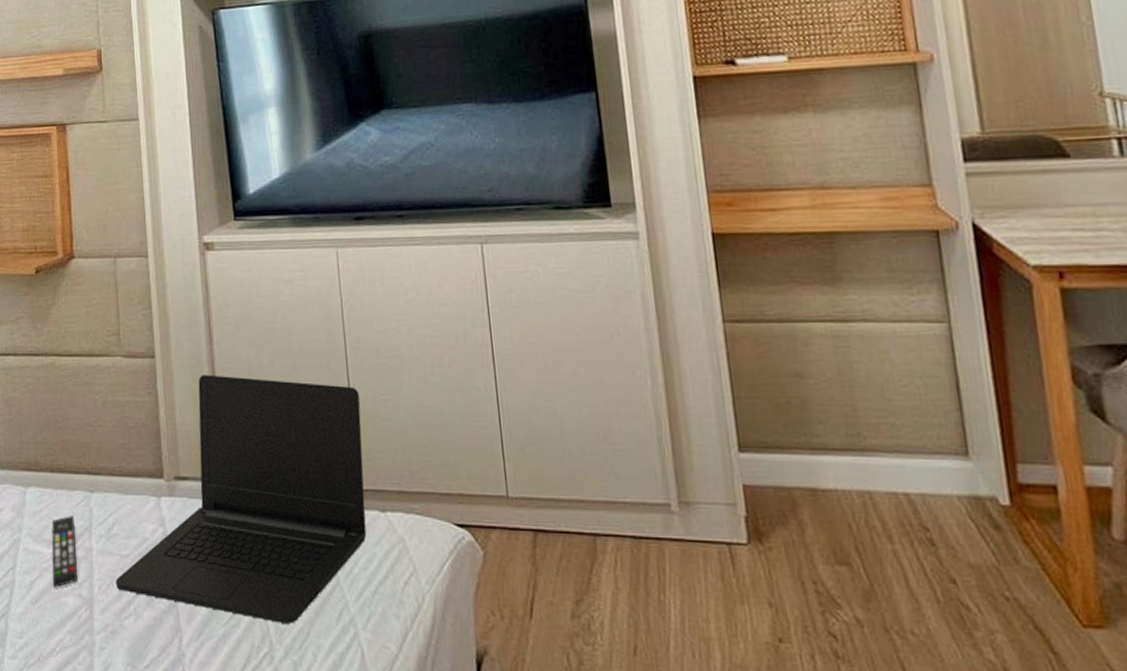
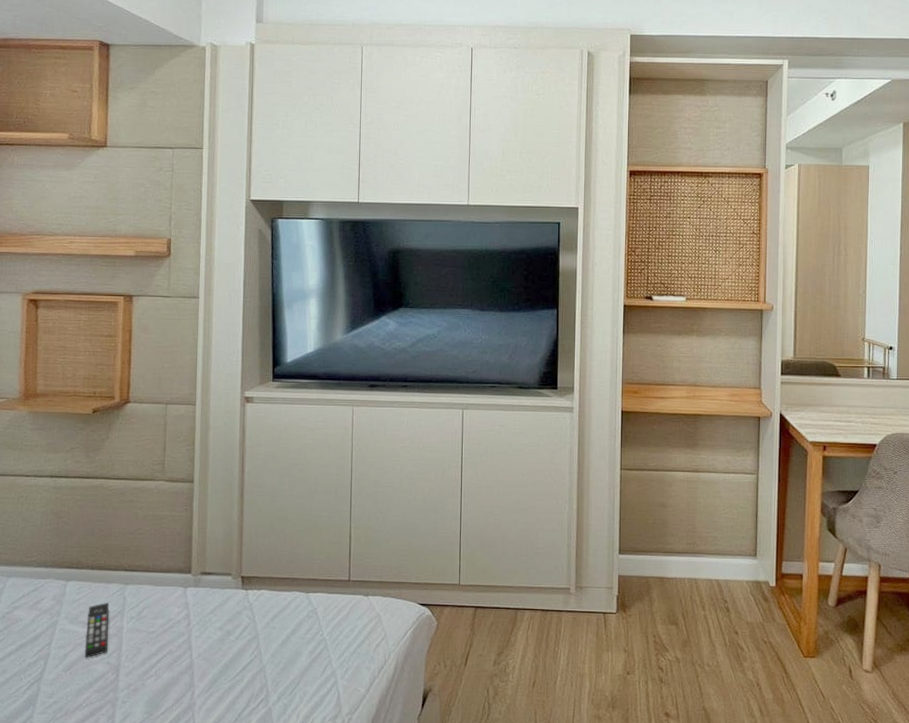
laptop: present [115,375,367,624] -> none [141,496,359,677]

